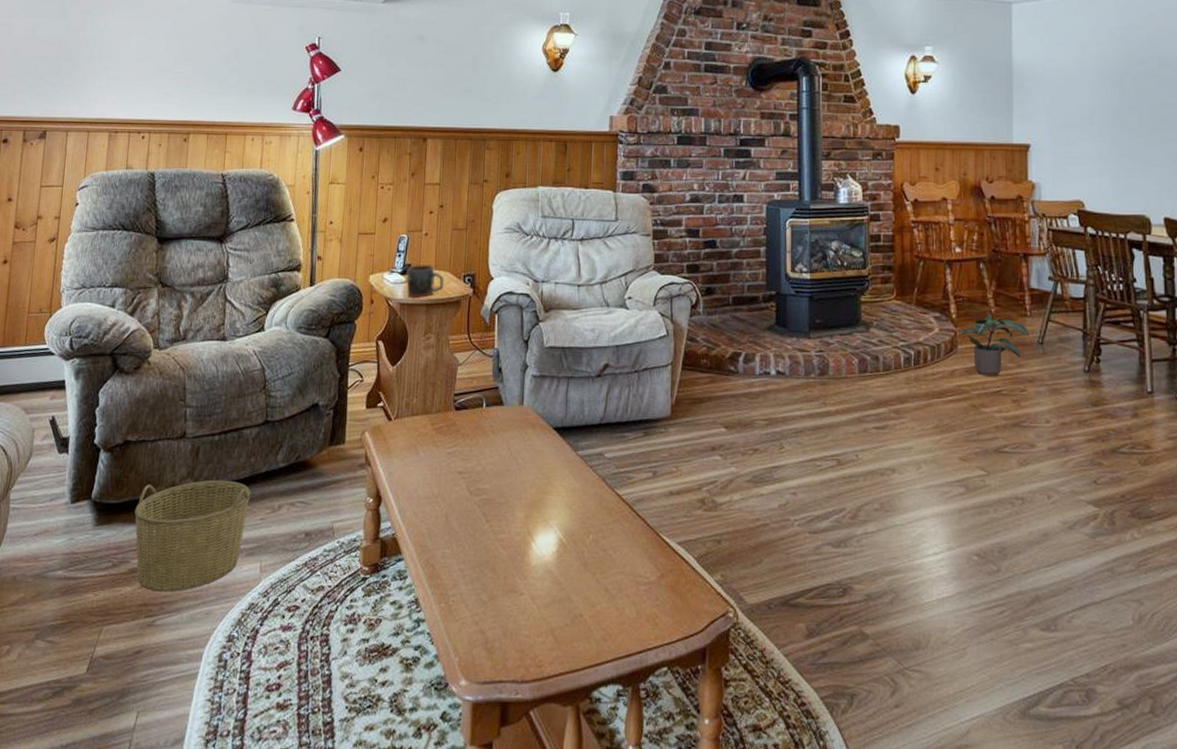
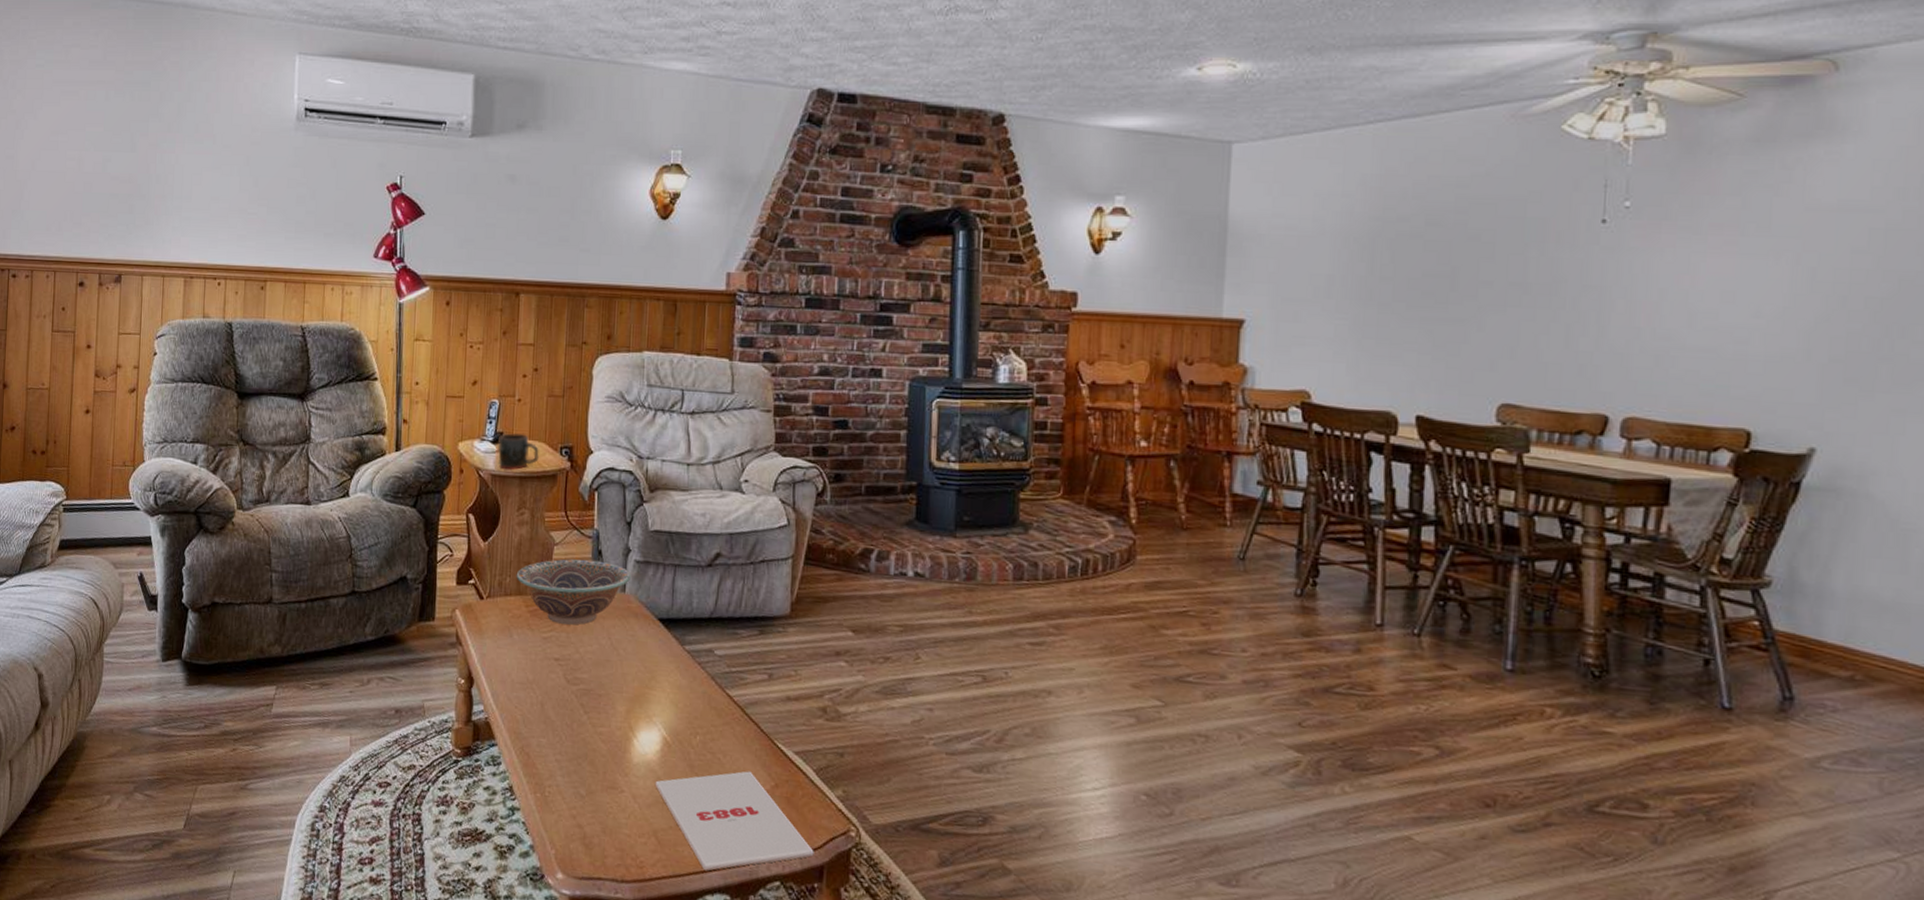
basket: present [134,480,251,592] -> none [224,648,340,757]
decorative bowl: none [422,377,529,439] -> present [516,559,632,625]
magazine: none [552,564,697,664] -> present [655,771,814,871]
potted plant: present [958,314,1030,377] -> none [1137,521,1228,595]

